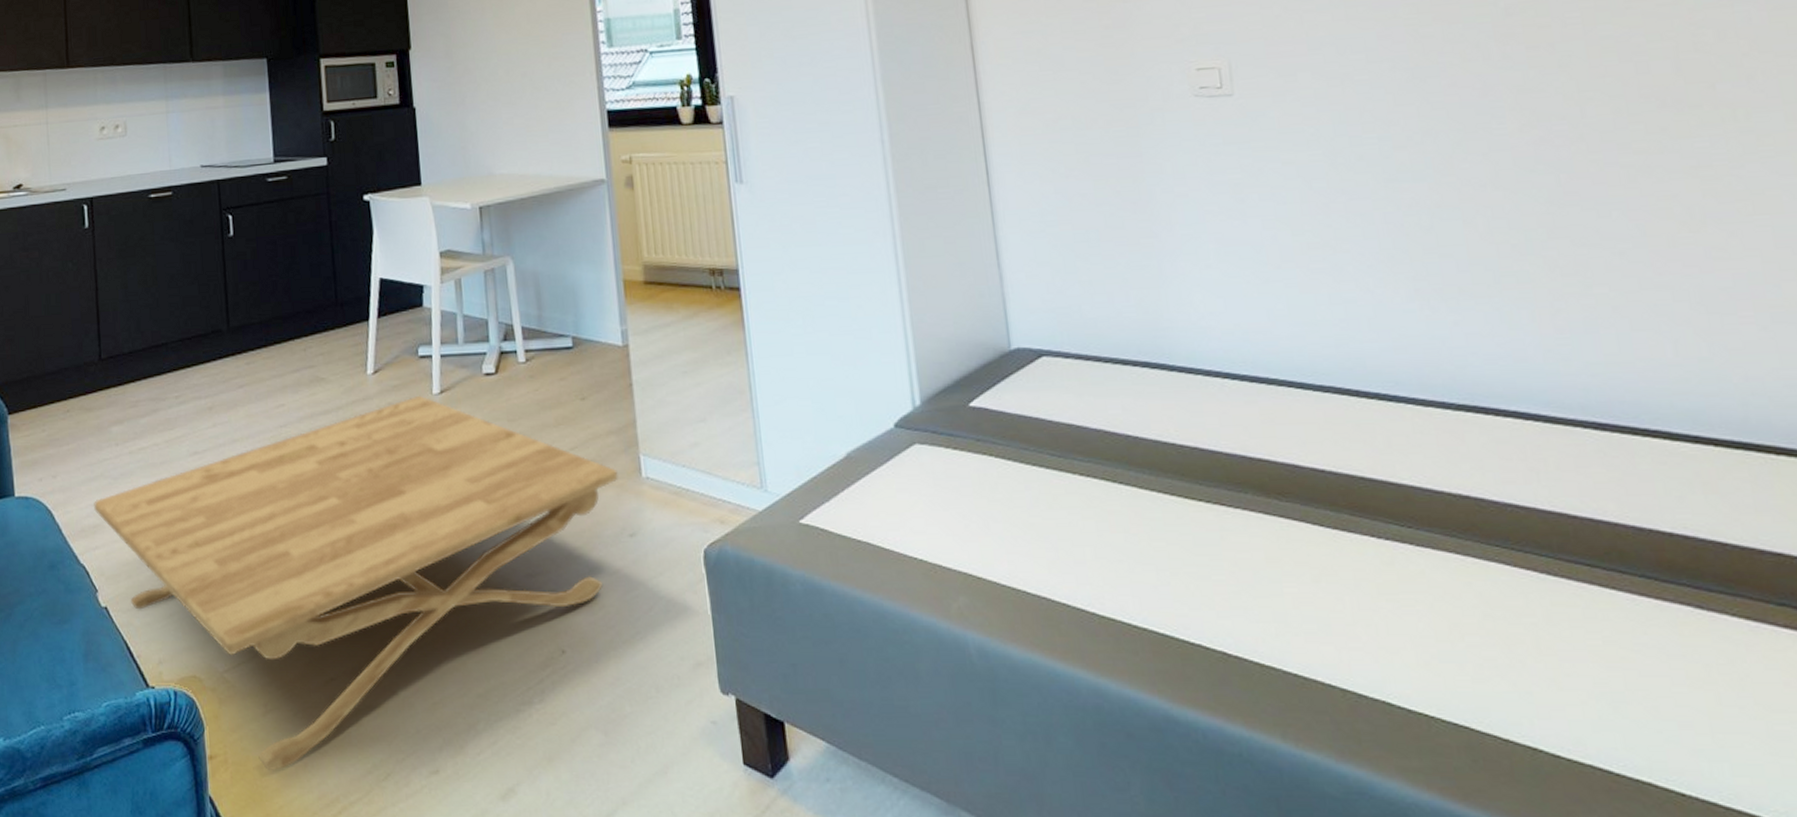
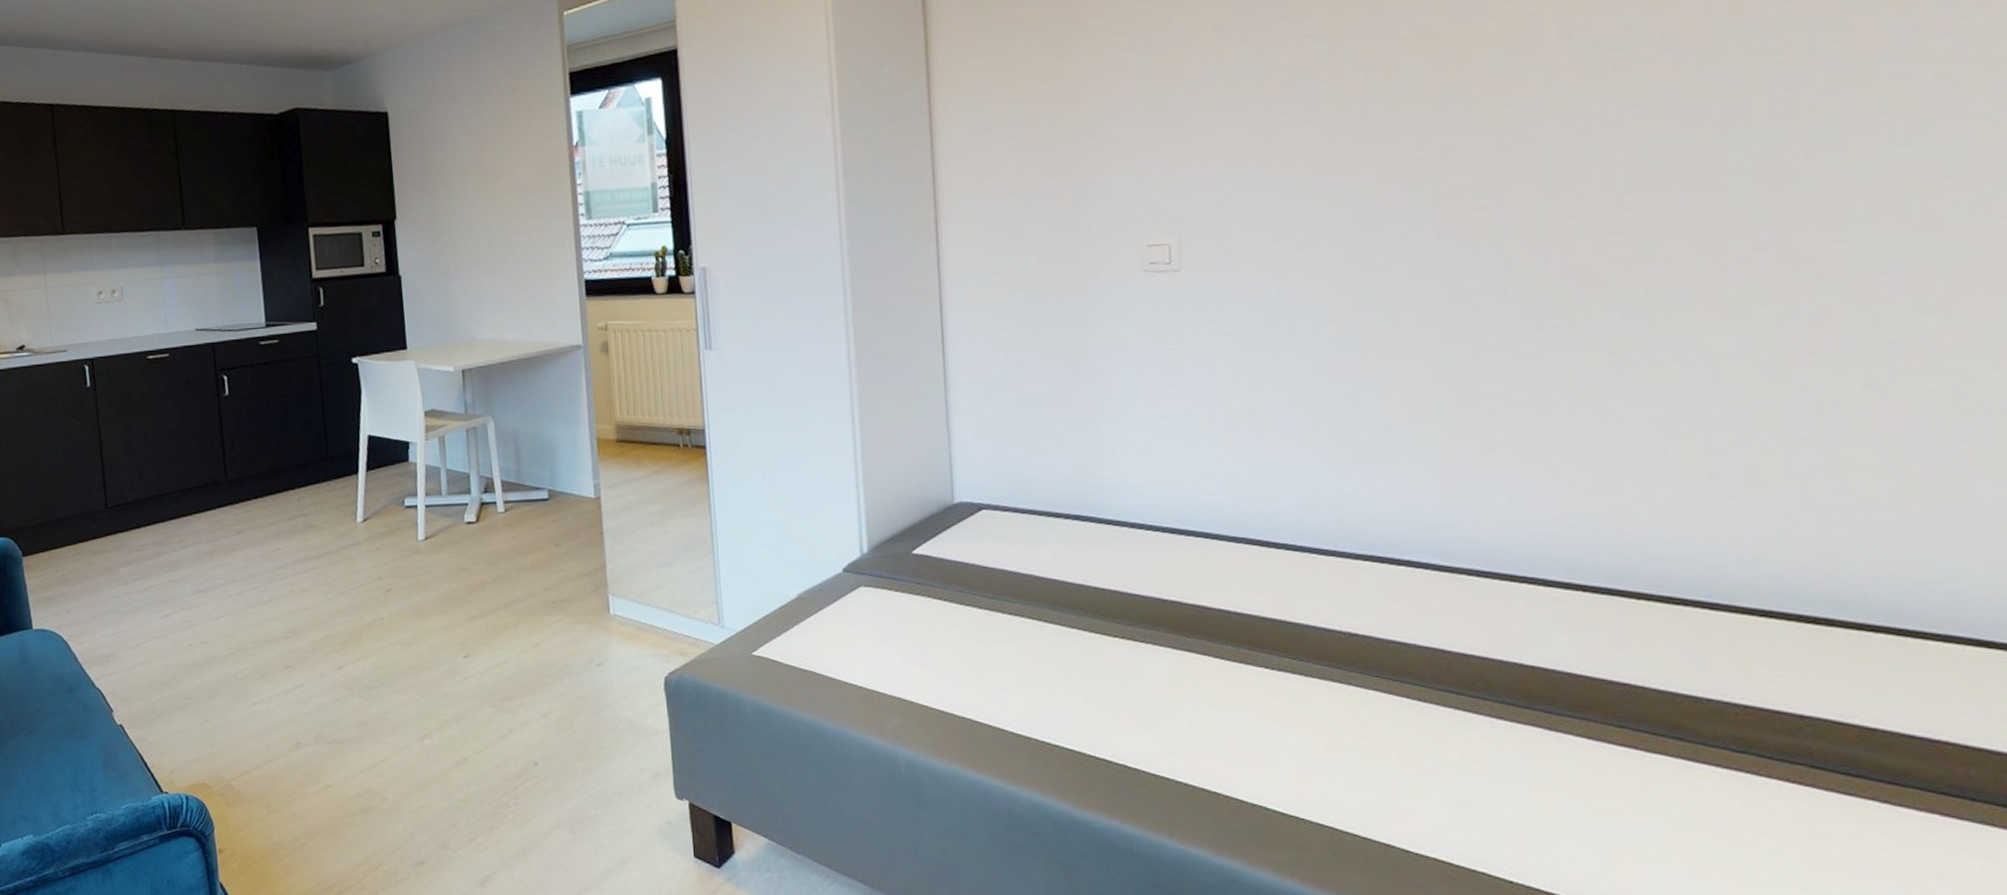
coffee table: present [93,395,618,770] -> none [105,541,589,861]

